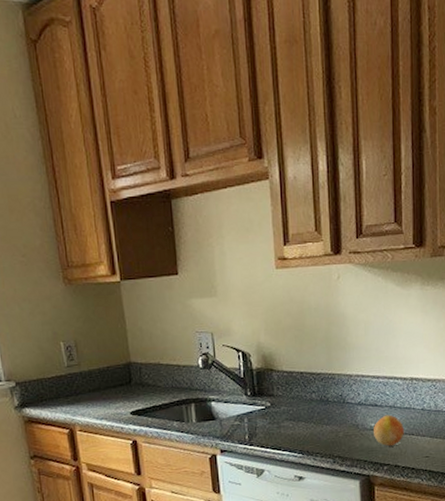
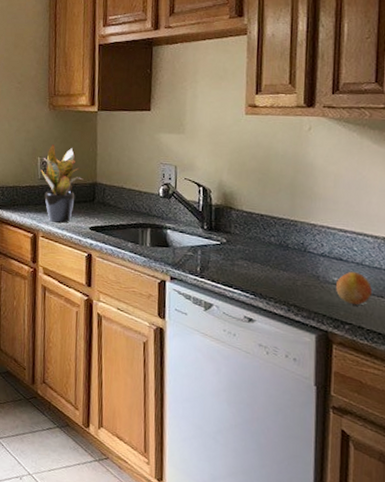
potted plant: none [66,325,116,413] -> present [41,144,84,223]

